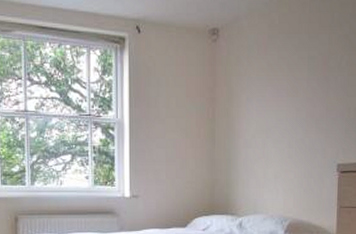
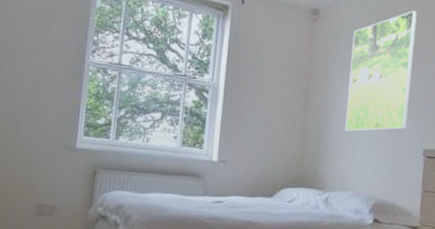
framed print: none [254,17,323,154] -> present [345,11,417,132]

